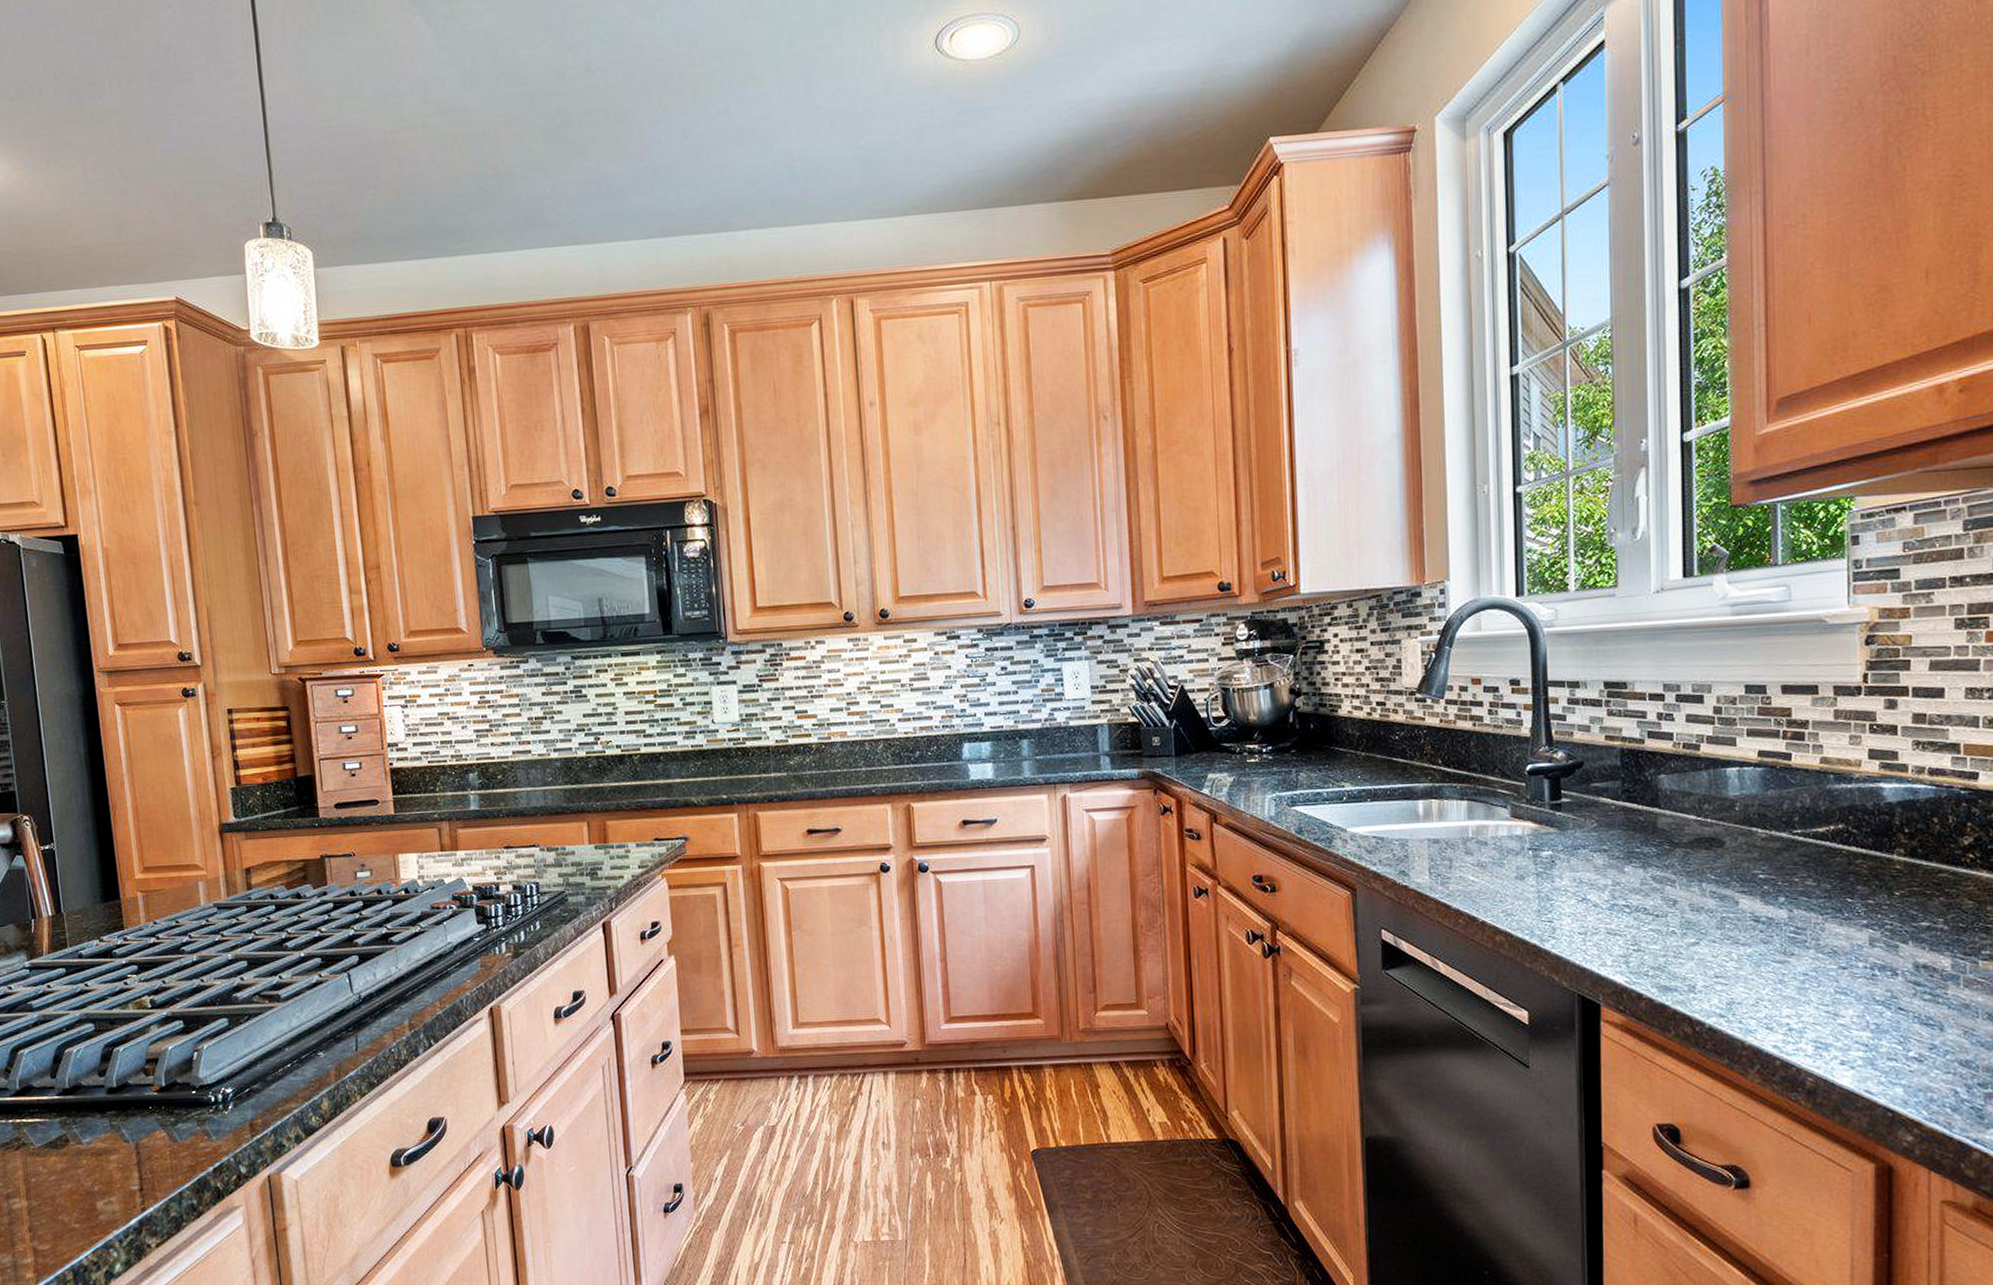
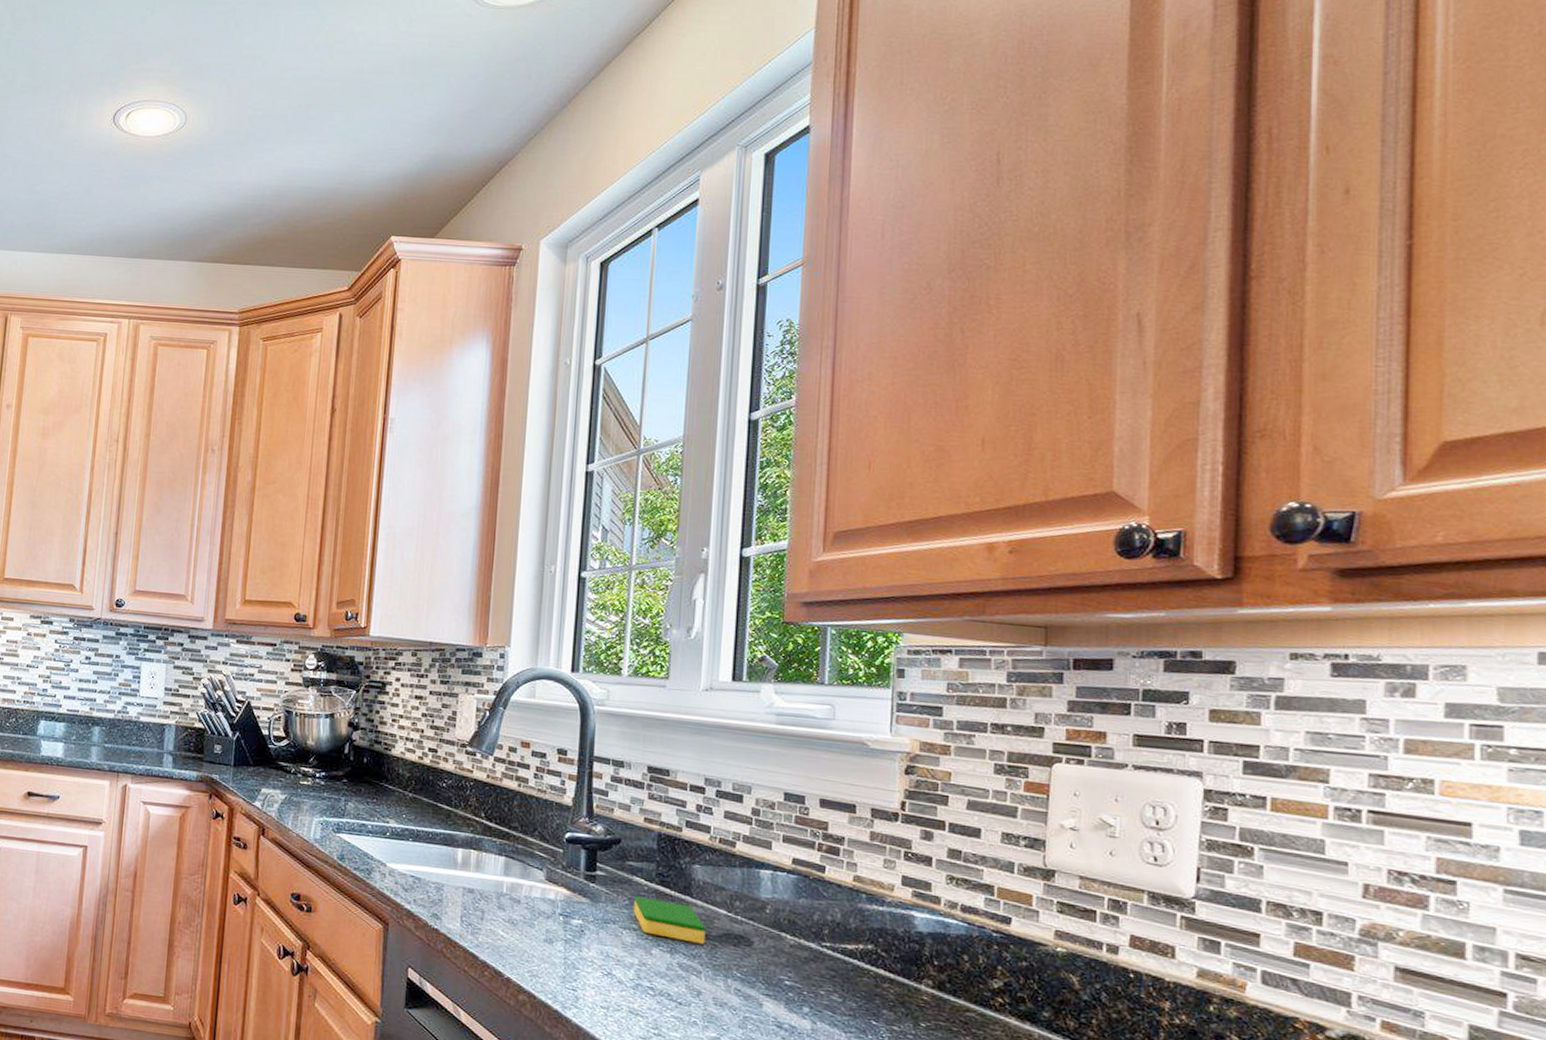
dish sponge: none [1601,816,1677,854] -> present [633,896,706,944]

